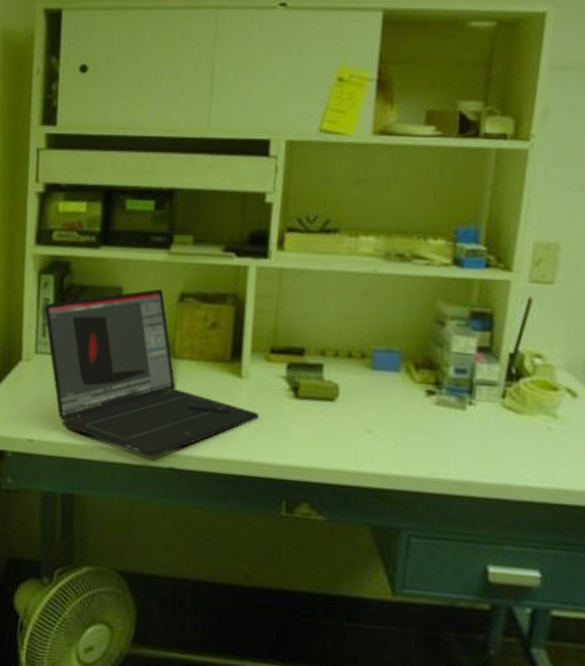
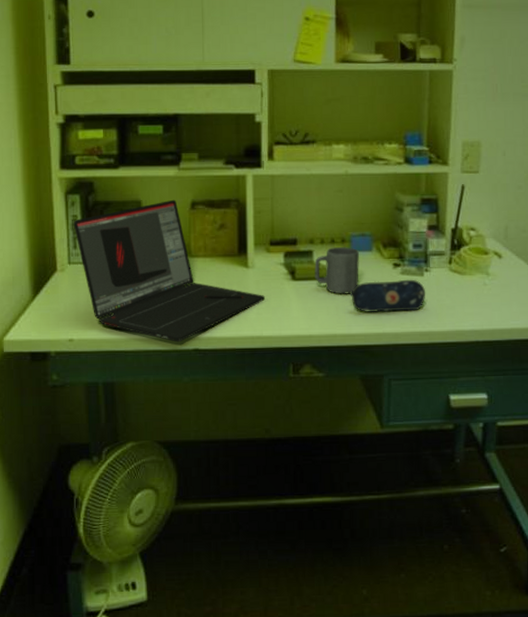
mug: none [323,363,382,423] -> present [314,247,359,294]
pencil case: none [366,410,468,453] -> present [349,279,426,313]

